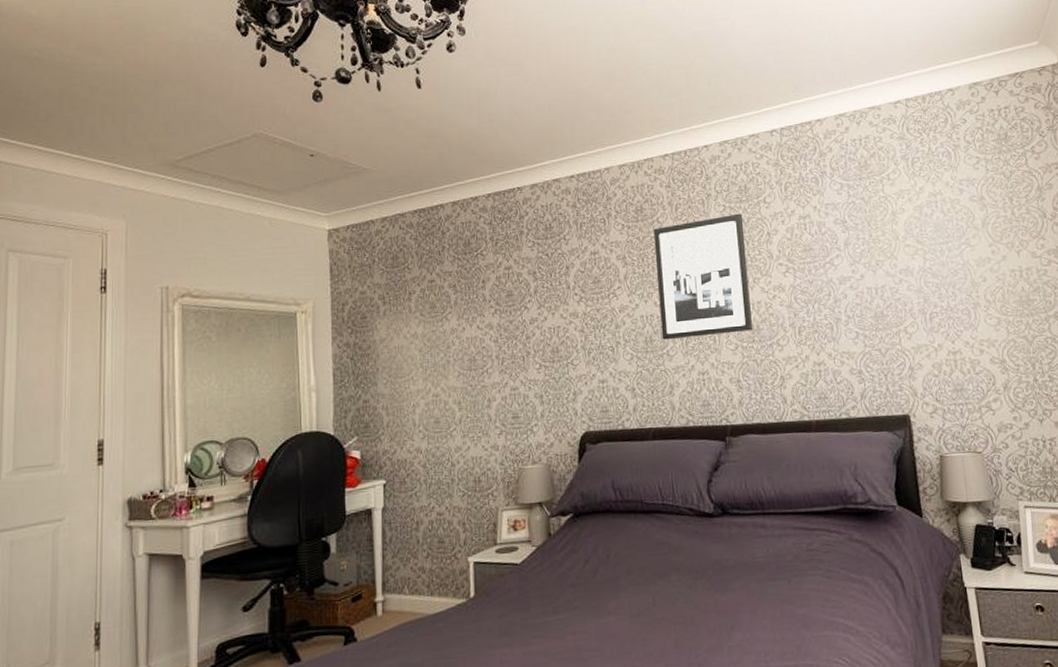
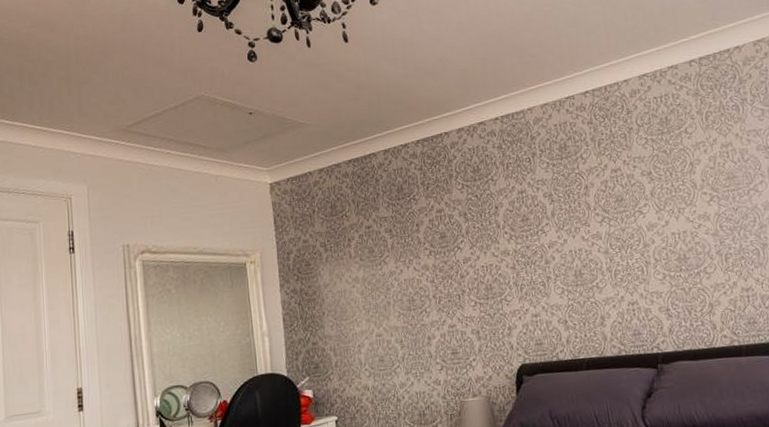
wall art: present [653,213,754,340] -> none [577,145,680,273]

